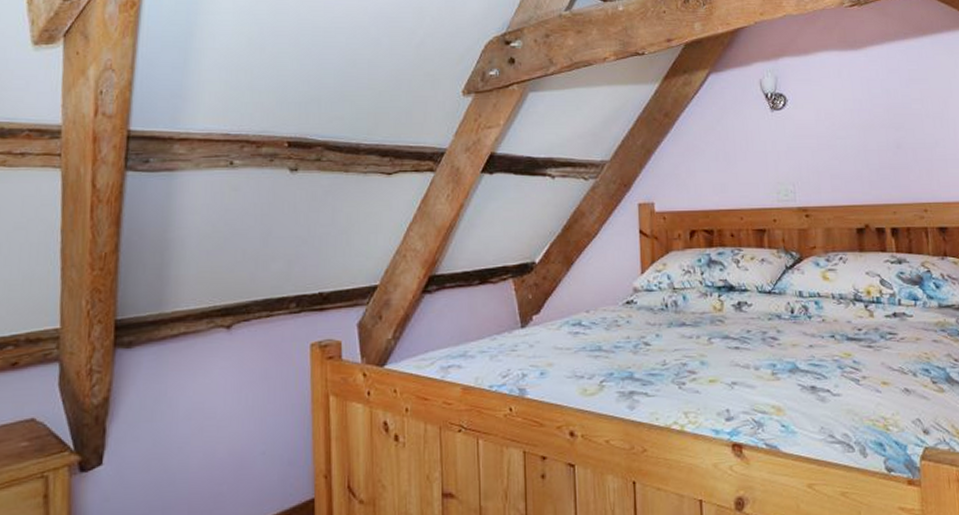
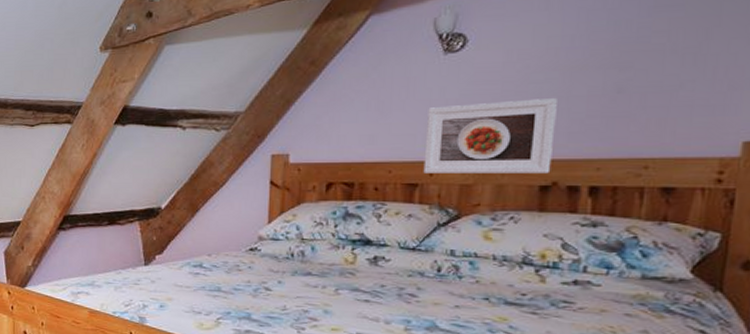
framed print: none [765,152,862,220] -> present [423,99,557,174]

